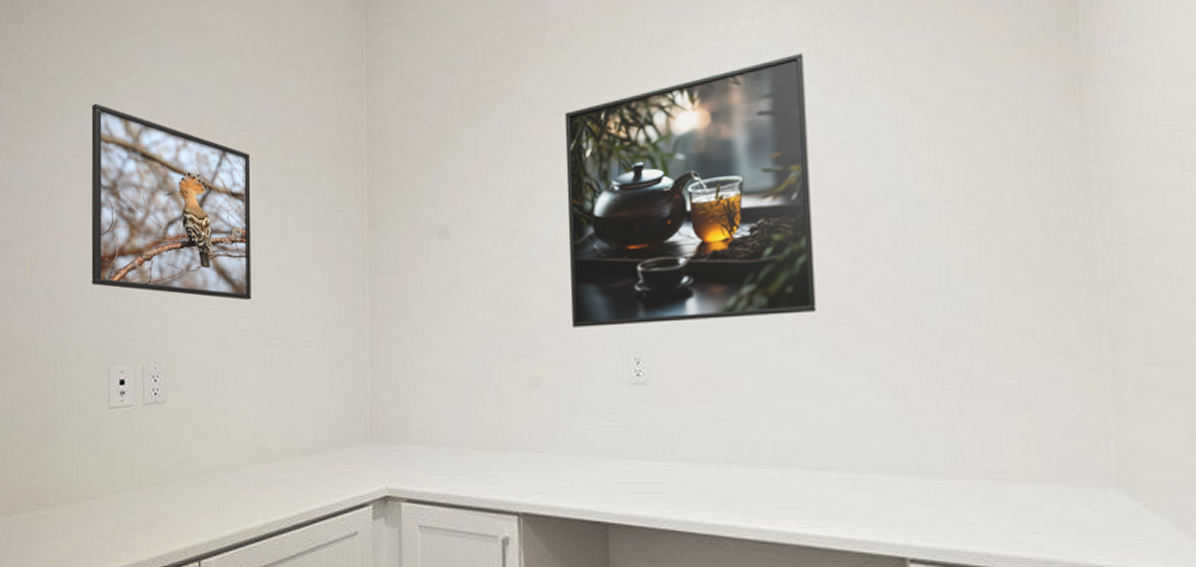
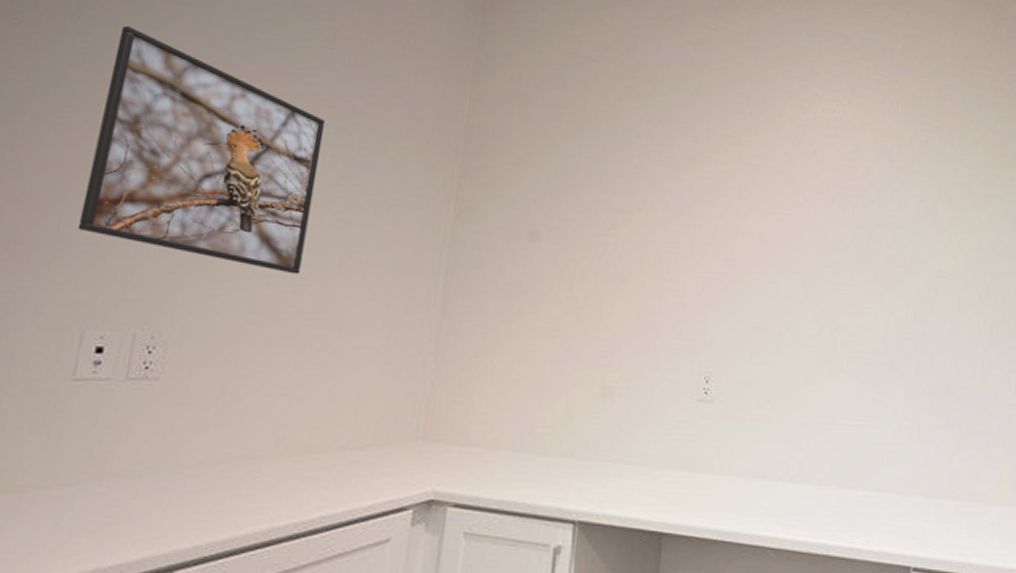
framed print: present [564,53,817,328] -> none [651,138,867,352]

